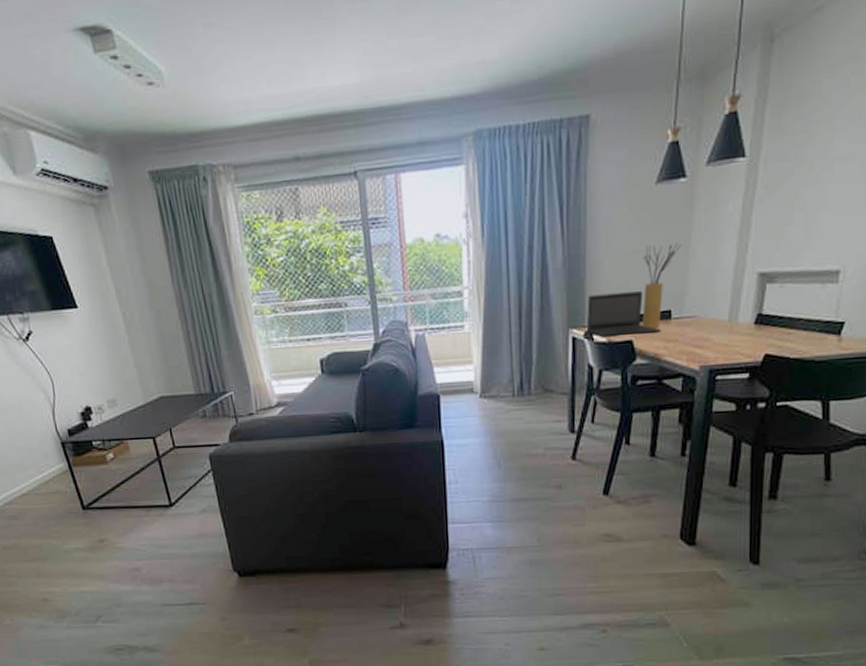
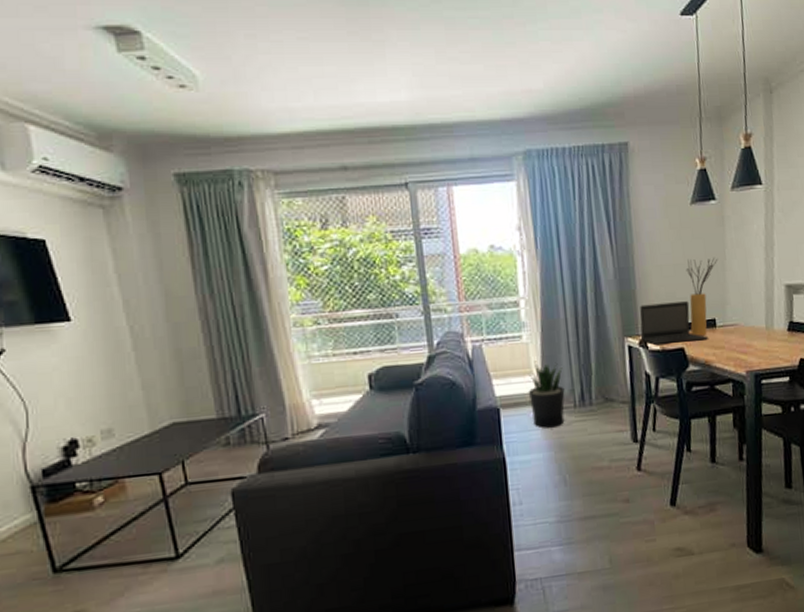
planter: none [467,350,504,415] -> present [528,361,565,428]

